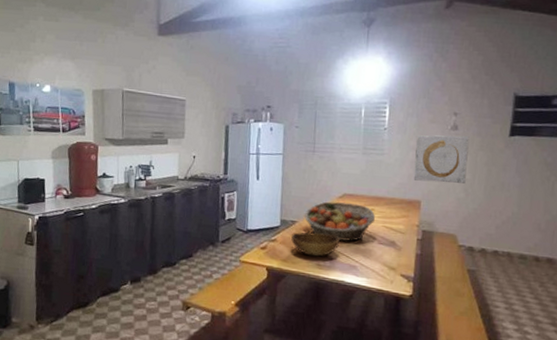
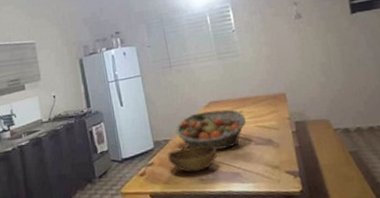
wall art: present [413,135,470,184] -> none [265,22,323,74]

